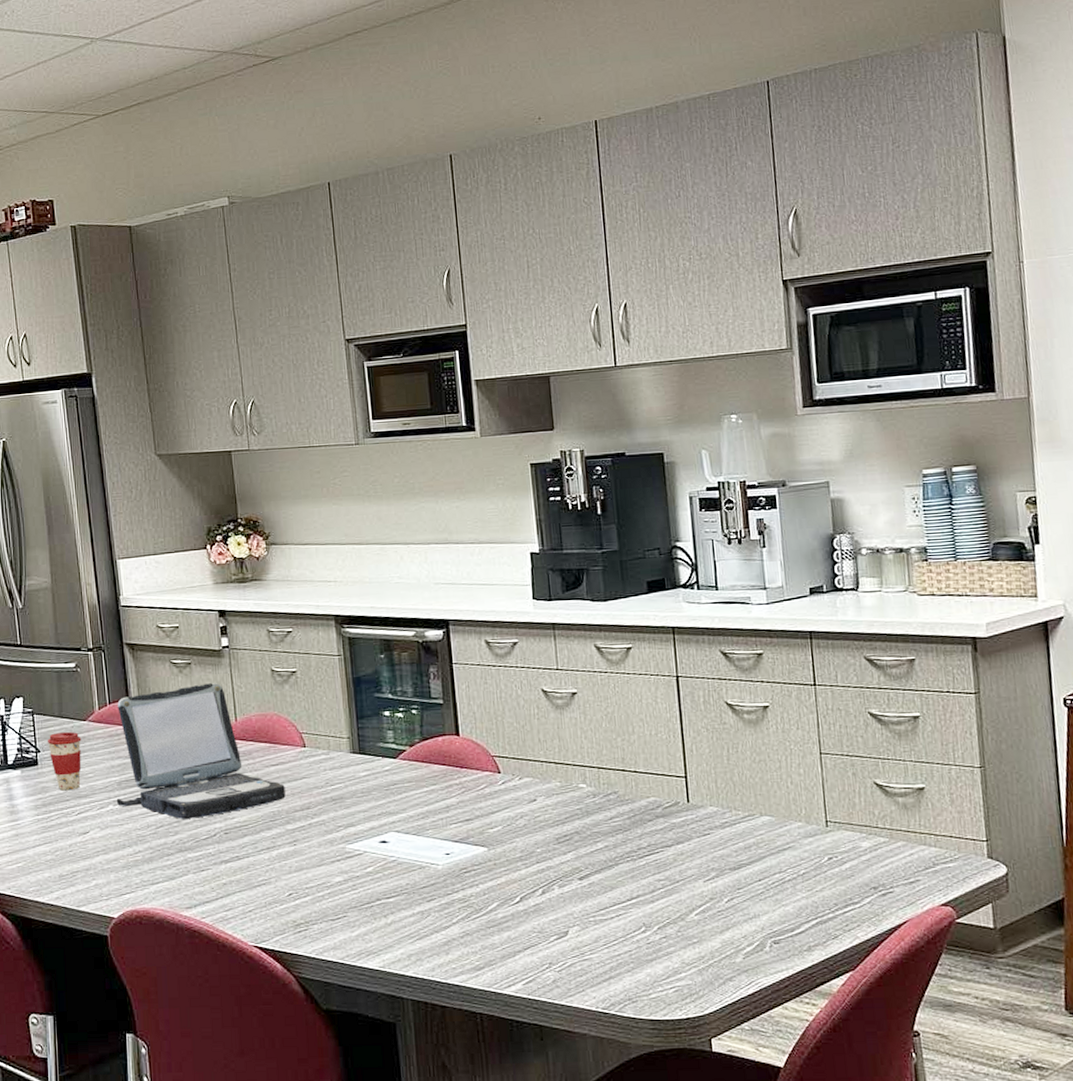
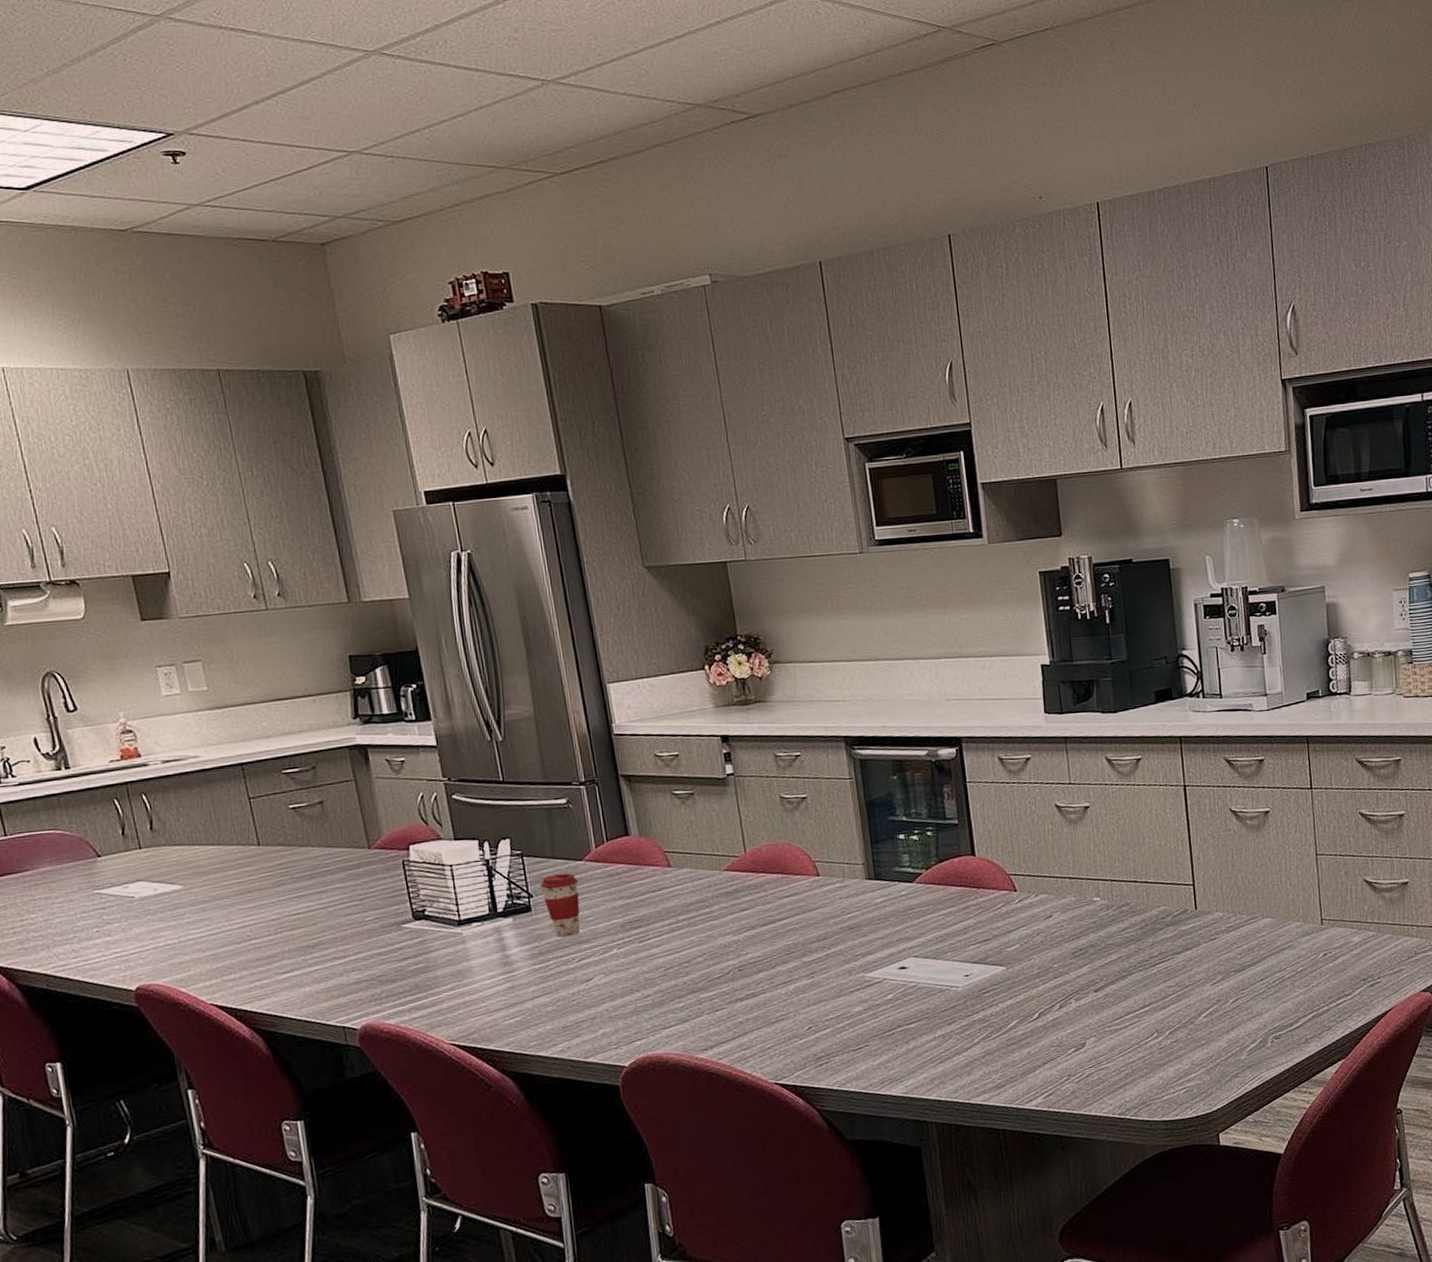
laptop: present [116,682,286,819] -> none [616,812,801,959]

